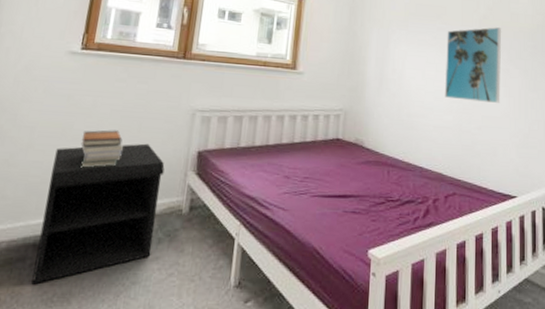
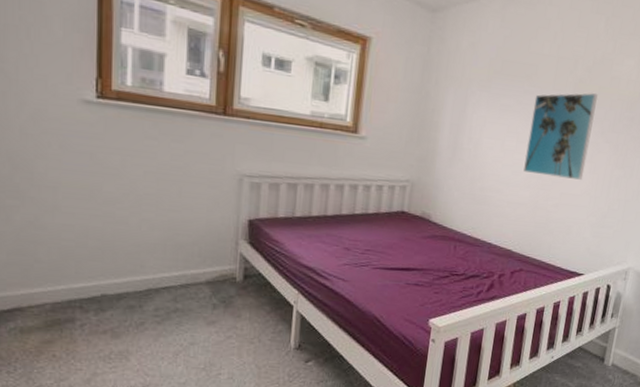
nightstand: present [31,143,165,285] -> none [85,209,213,344]
book stack: present [80,130,123,168] -> none [114,193,163,233]

